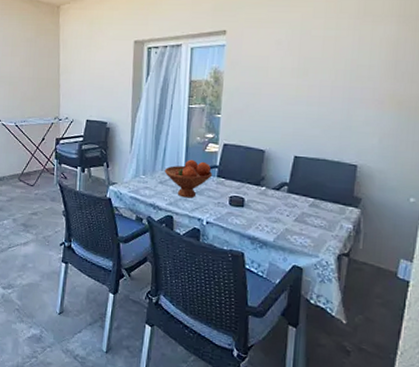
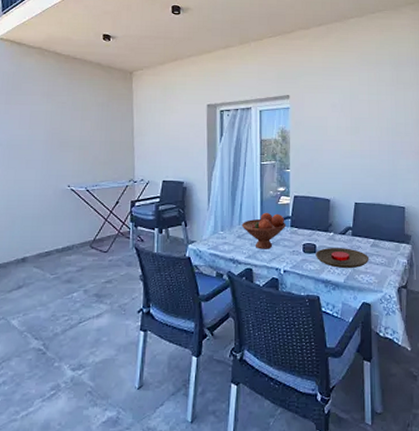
plate: none [243,202,306,228] -> present [316,247,370,269]

